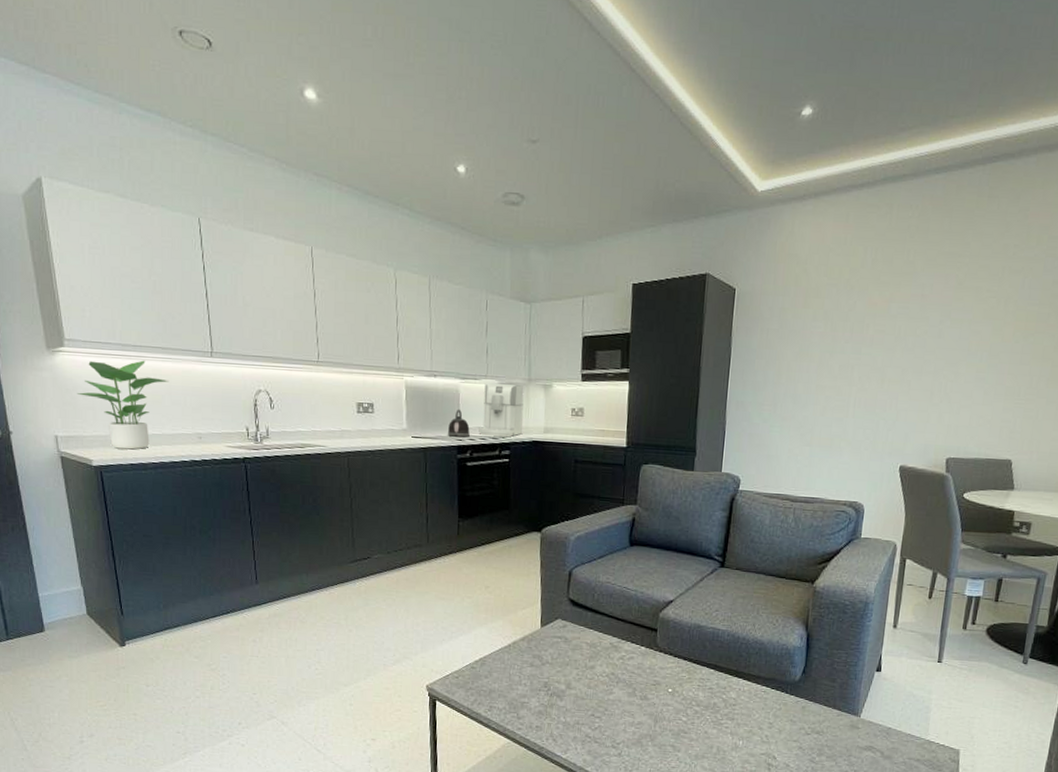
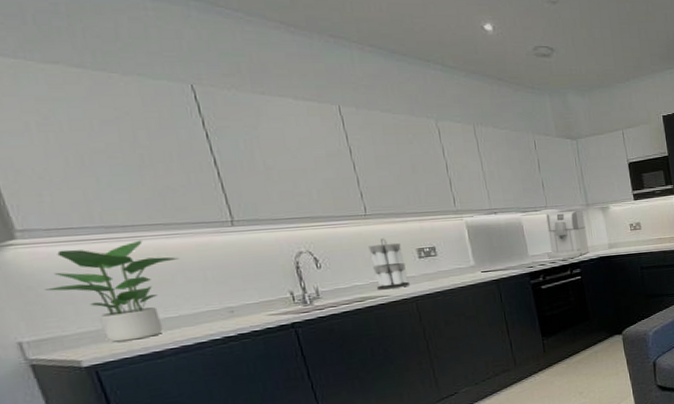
spice rack: none [316,386,346,441] -> present [368,237,411,290]
kettle: present [447,409,470,438] -> none [517,239,540,266]

